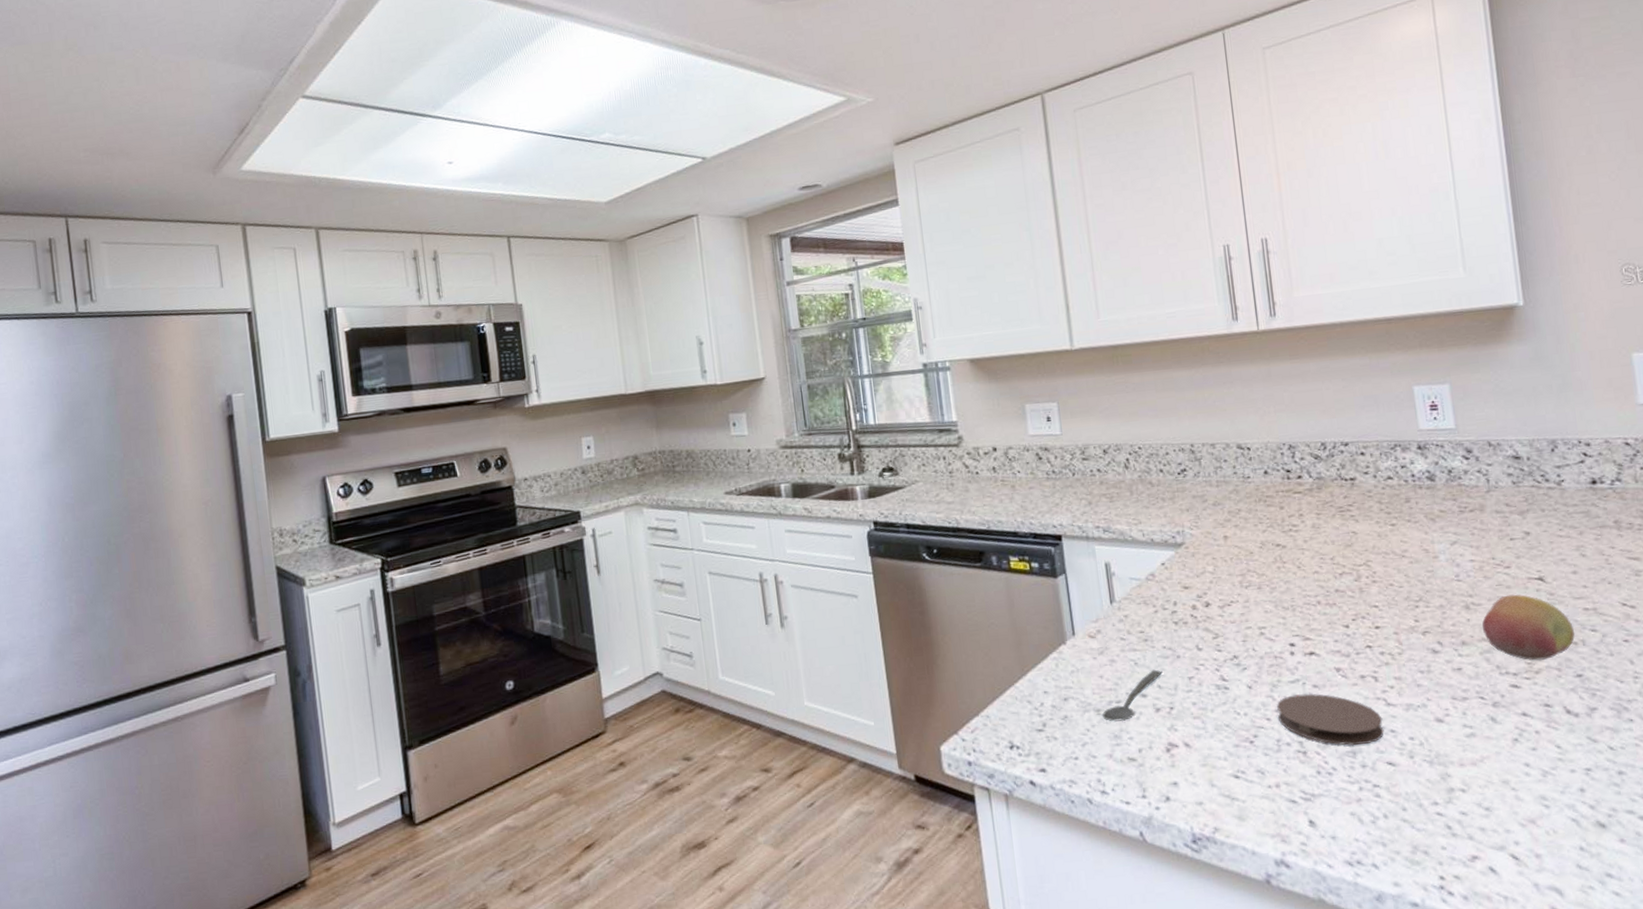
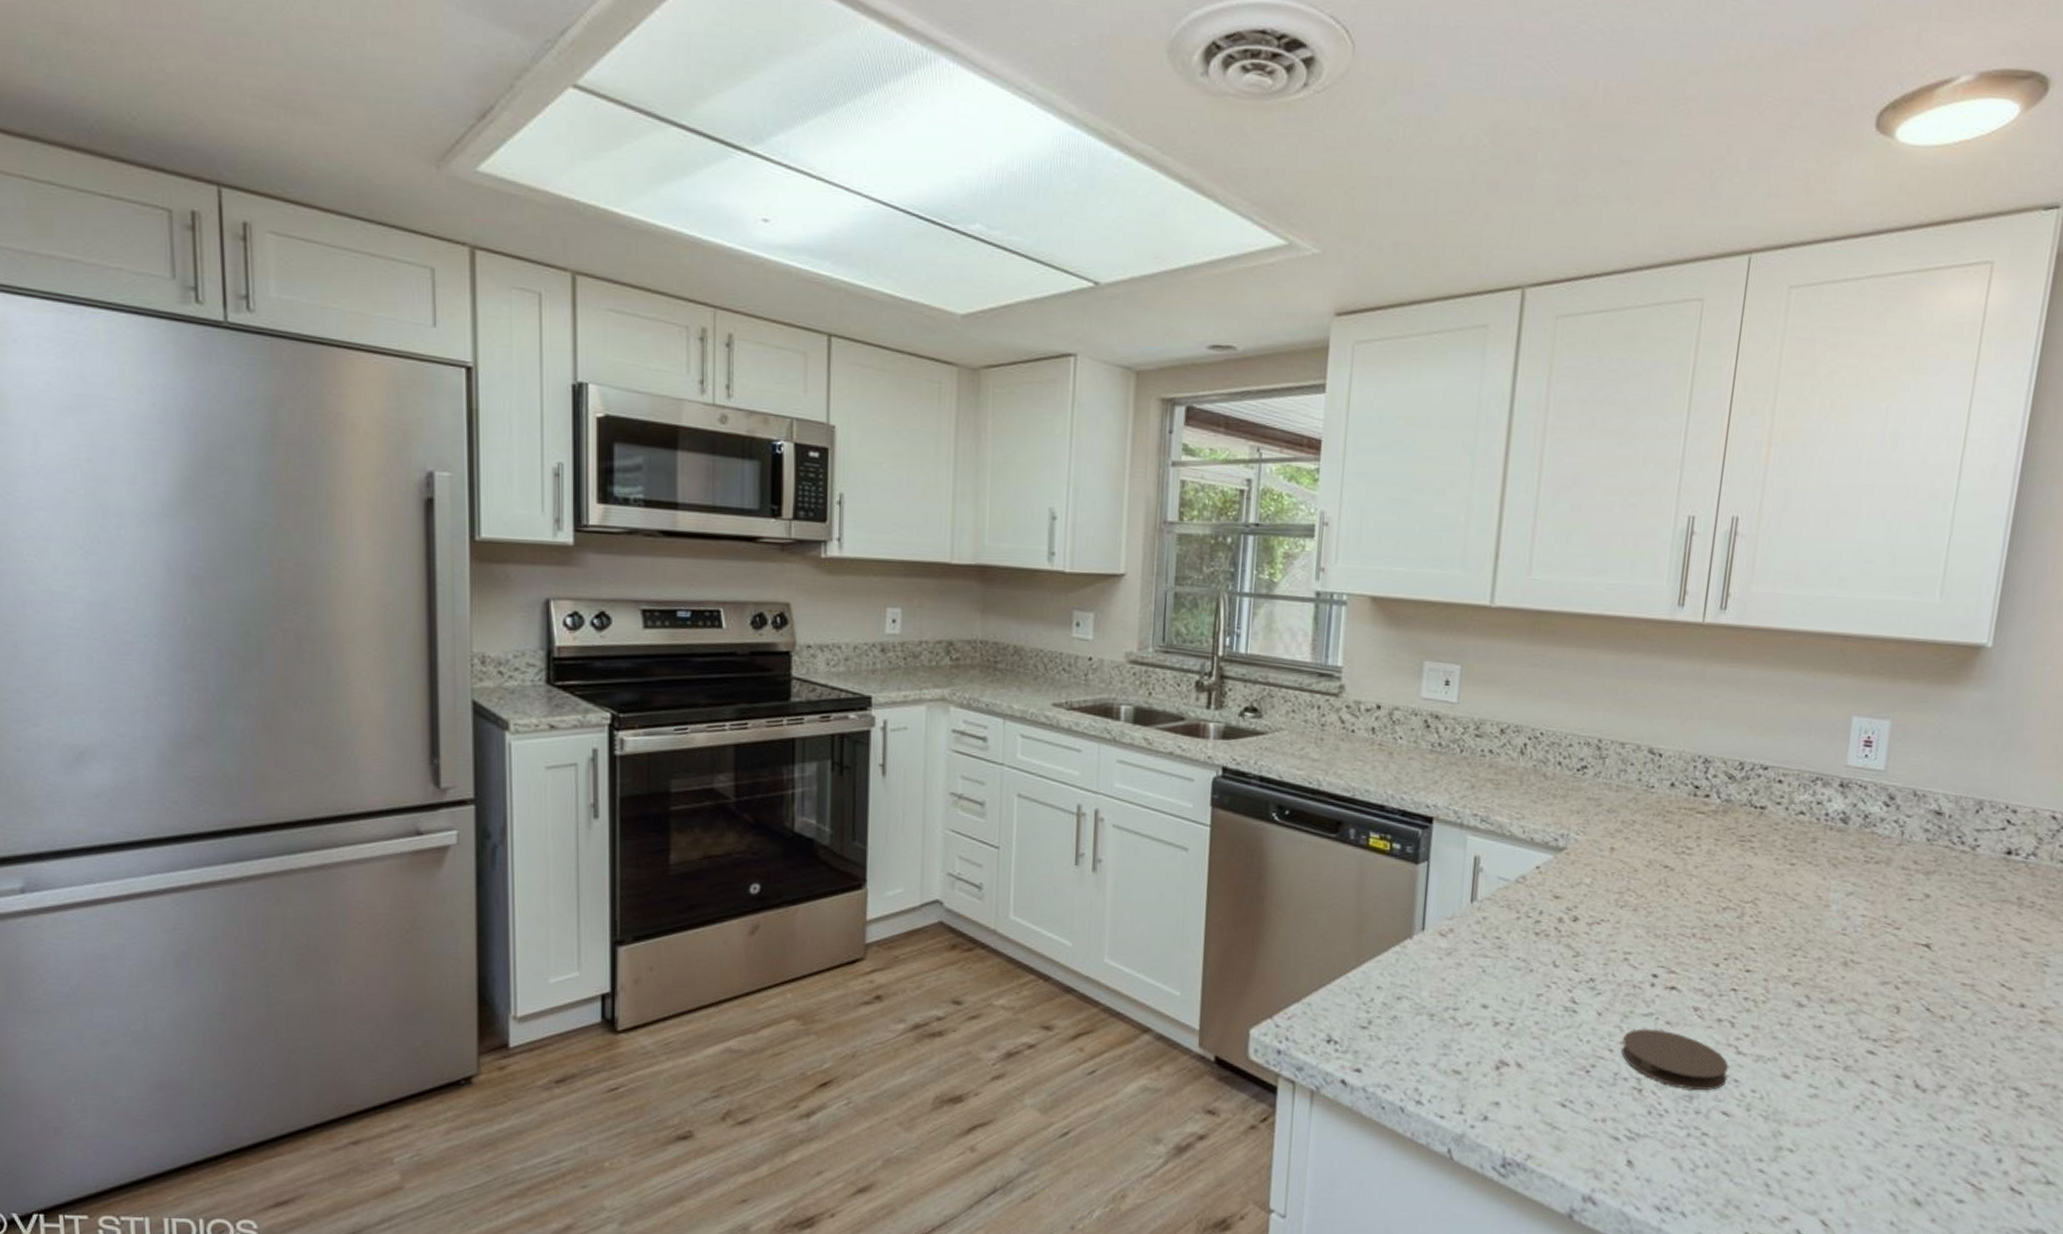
spoon: present [1101,669,1163,722] -> none [1434,980,1511,1030]
fruit: present [1482,594,1576,661] -> none [1854,957,1946,1030]

